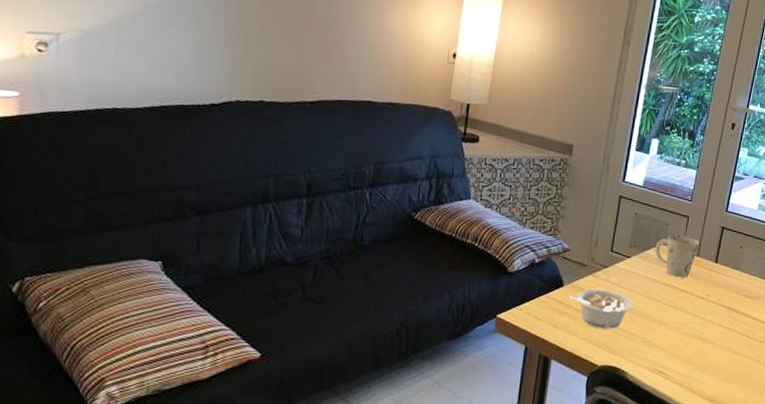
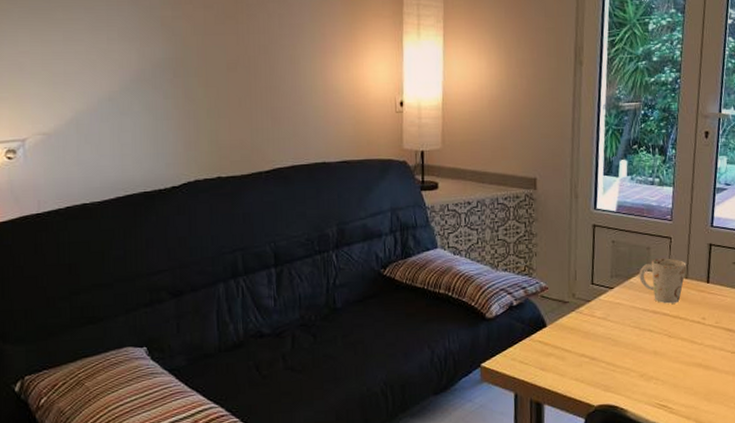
legume: present [568,288,633,329] -> none [553,325,623,366]

